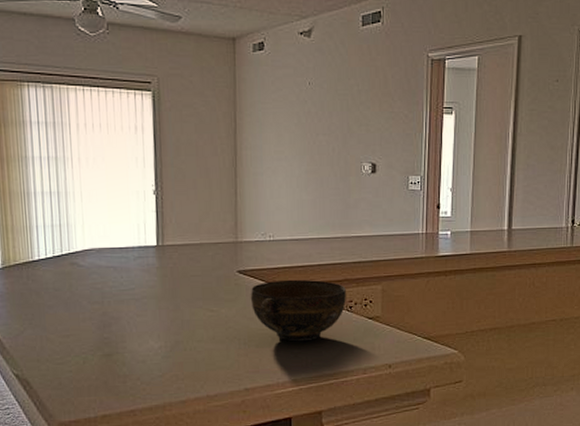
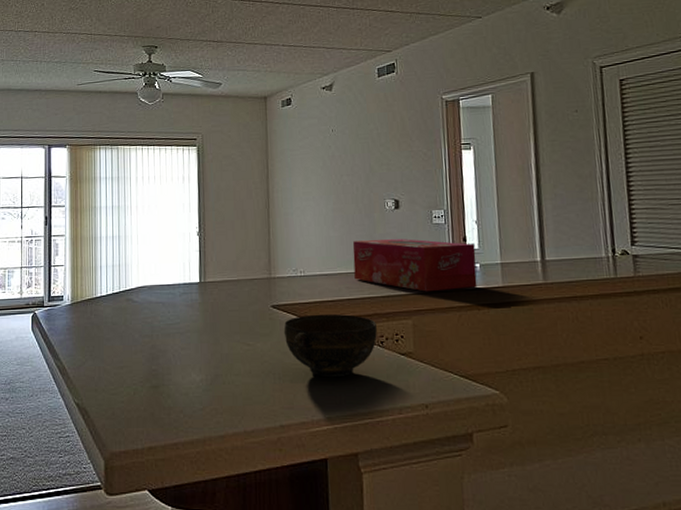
tissue box: none [325,204,448,258] -> present [352,239,477,292]

